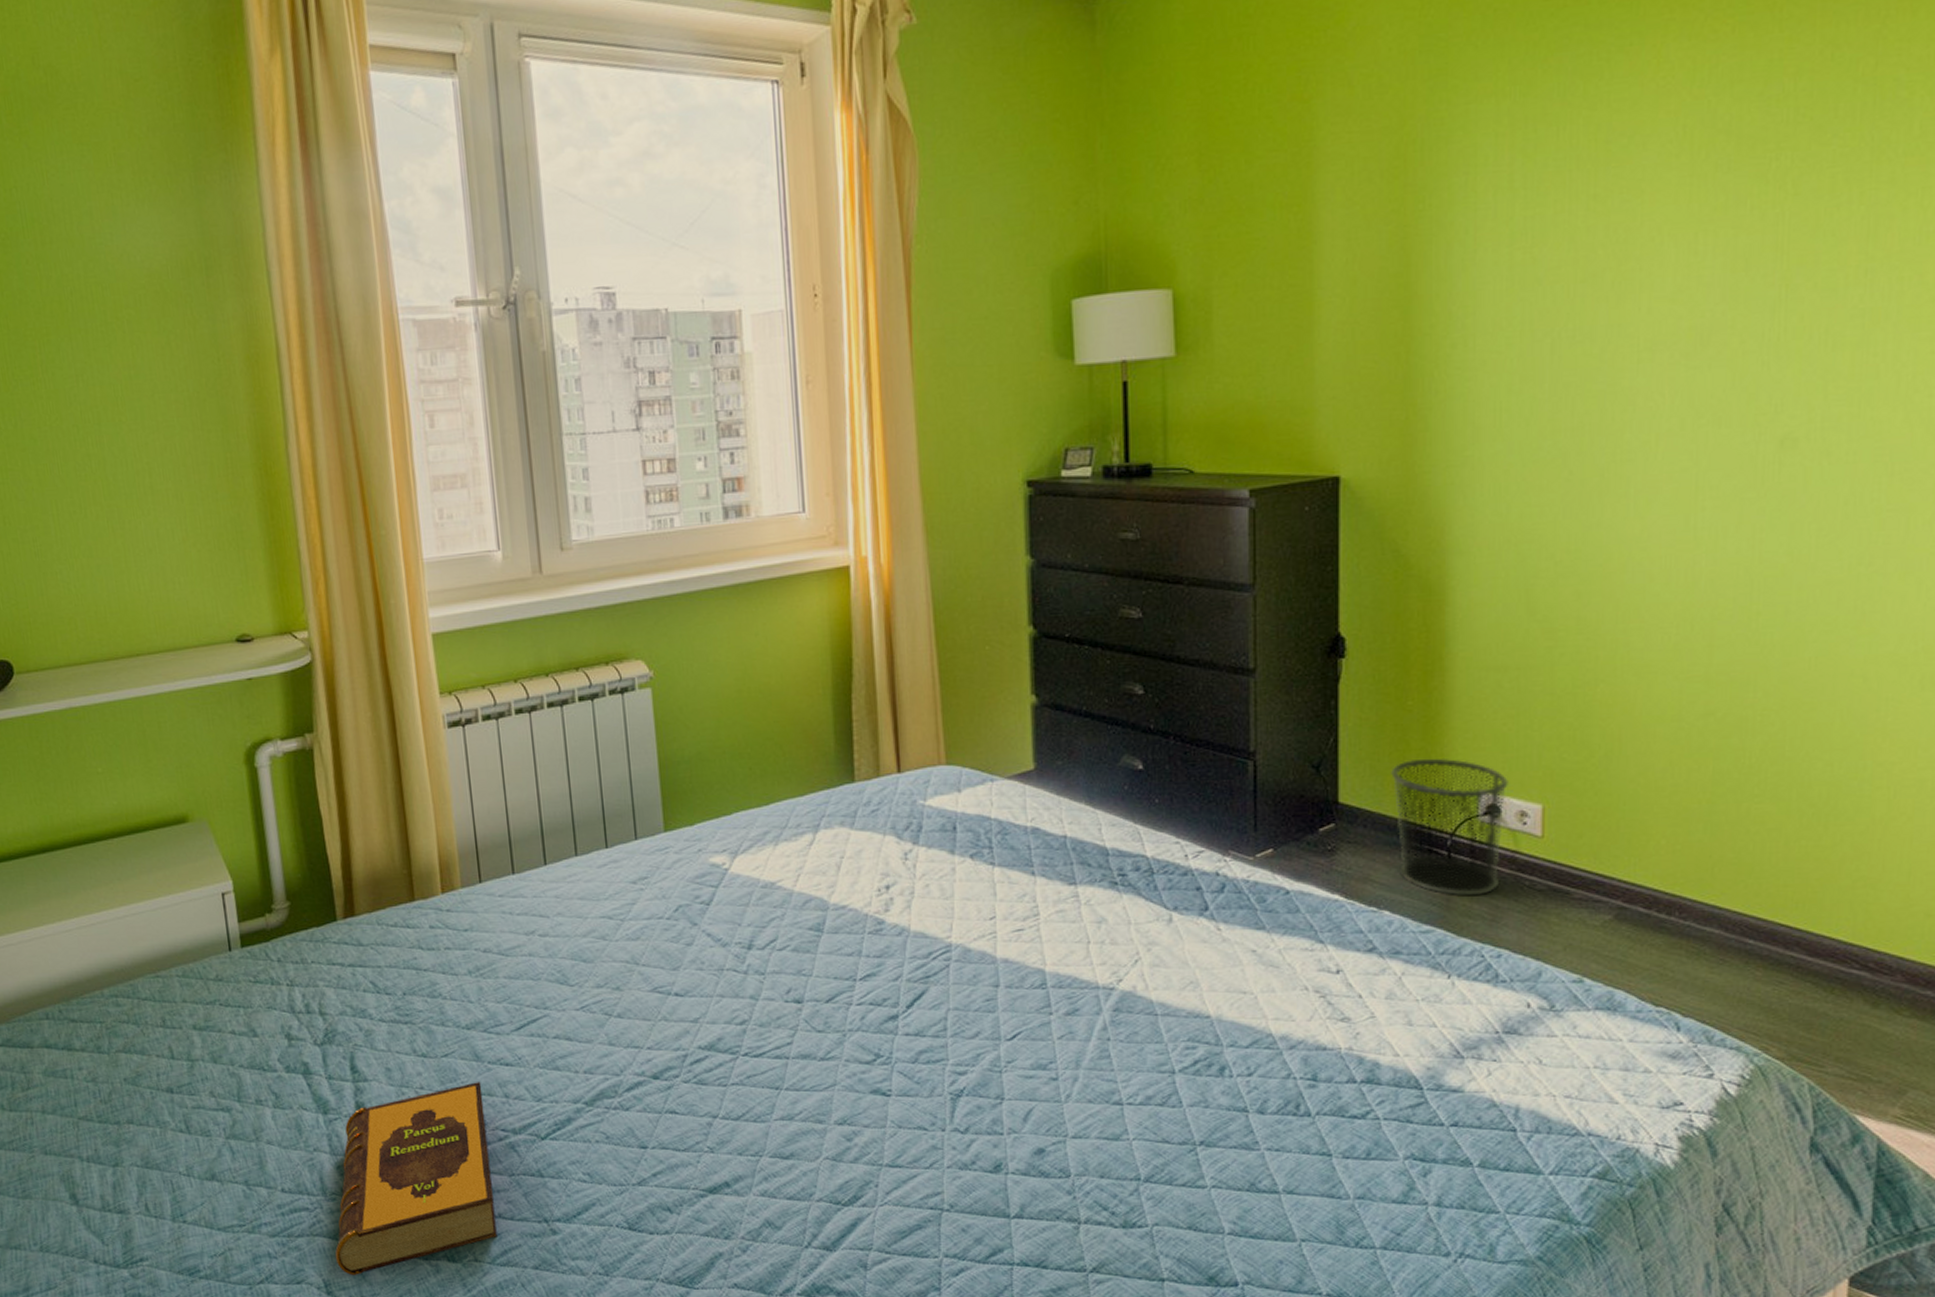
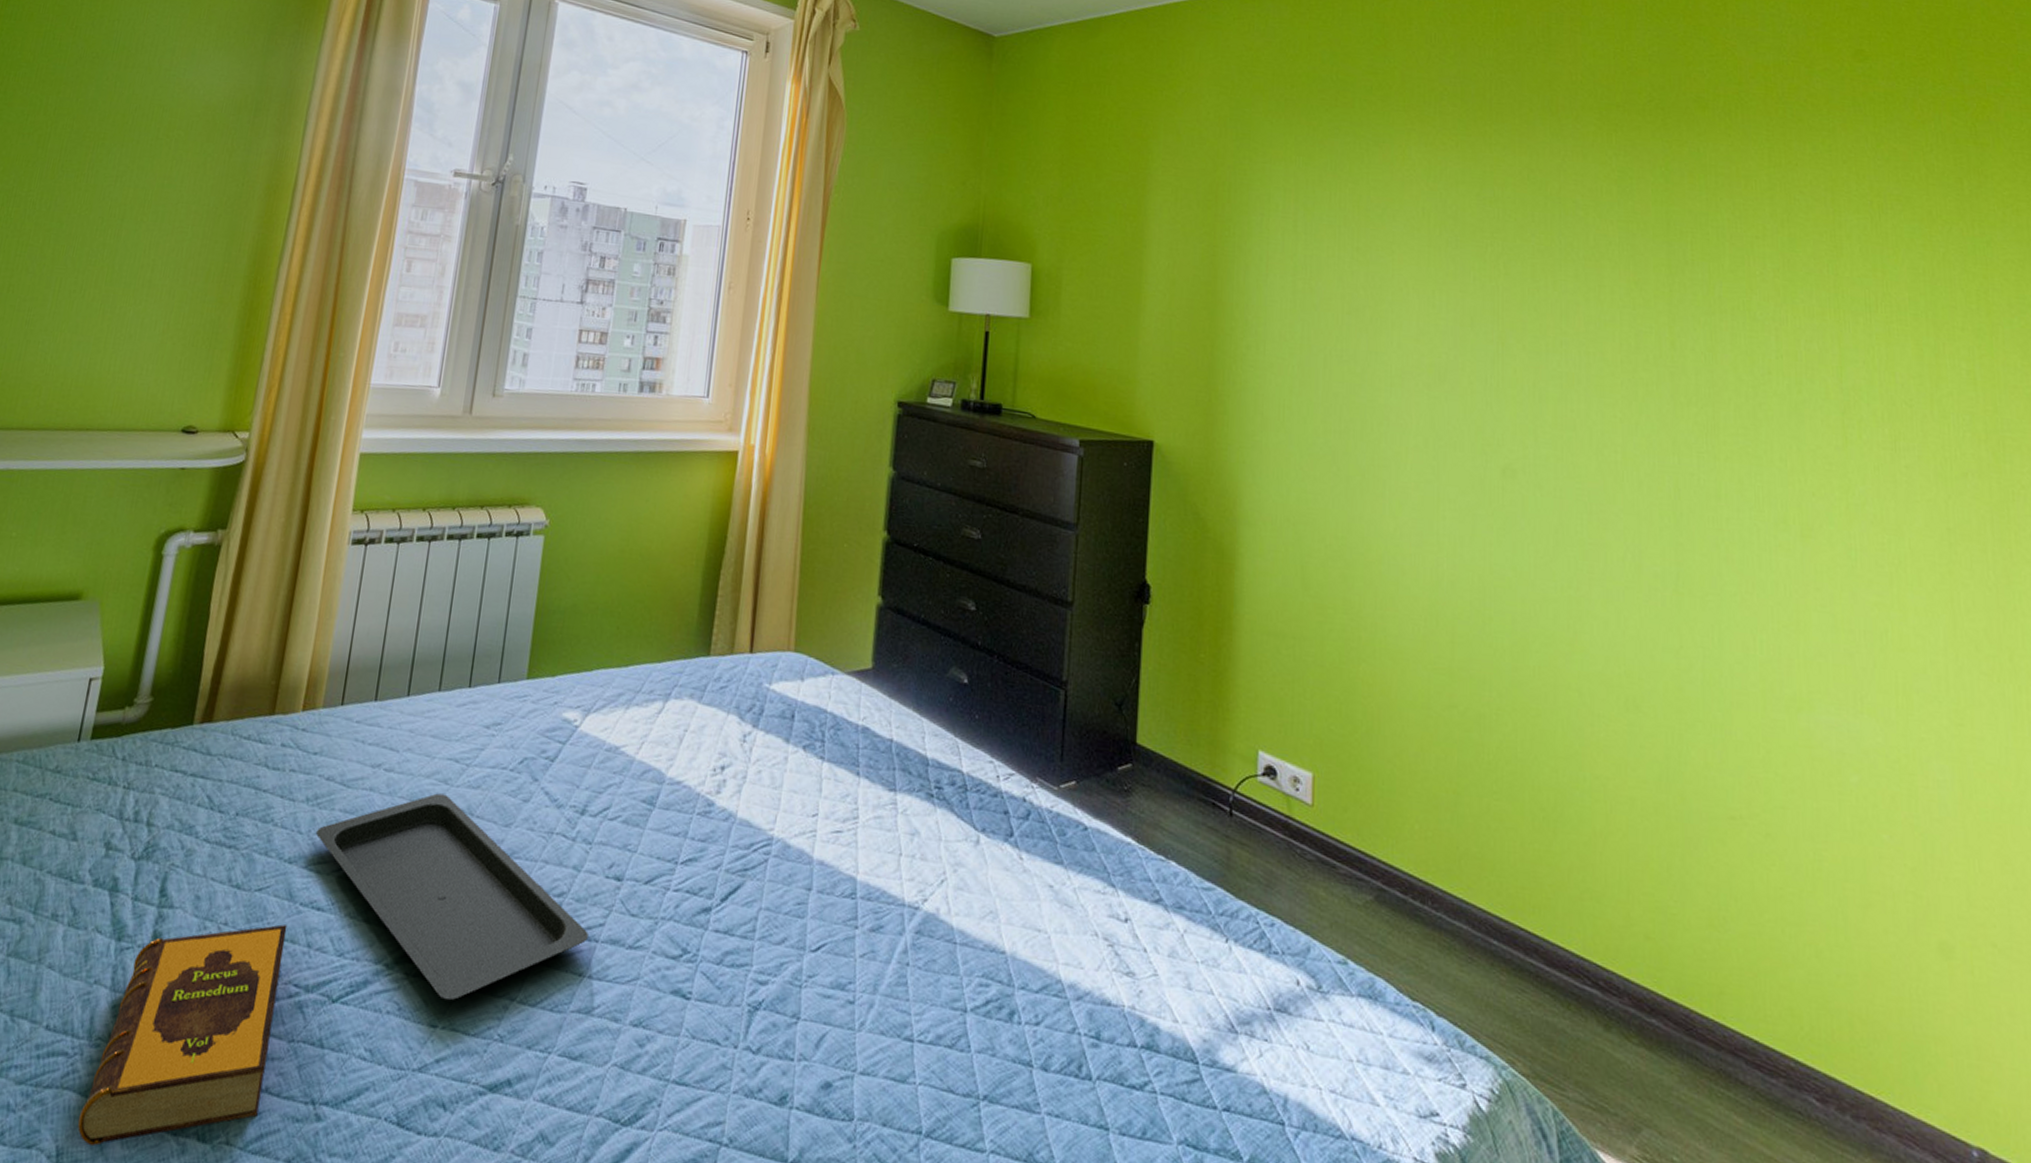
serving tray: none [485,949,778,1125] -> present [315,793,589,1001]
waste bin: present [1391,757,1508,897] -> none [1183,711,1284,858]

